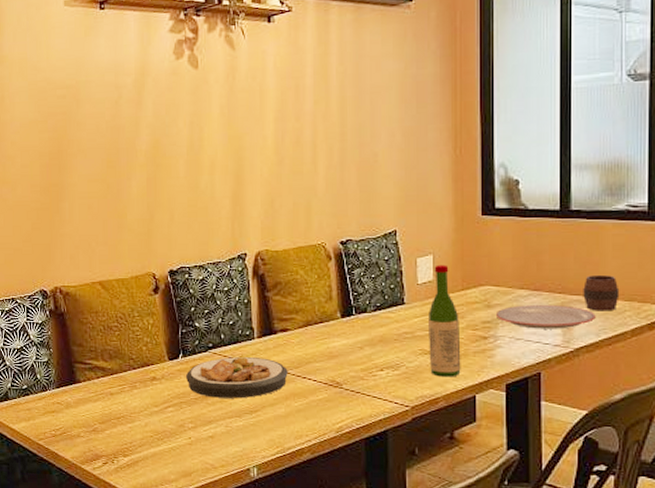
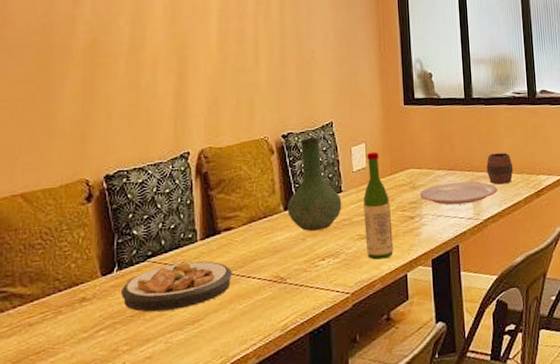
vase: none [345,246,404,340] -> present [287,137,342,231]

